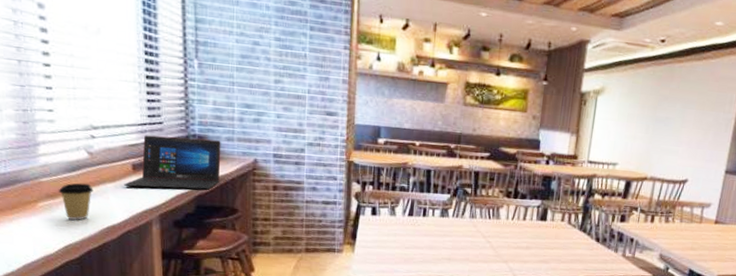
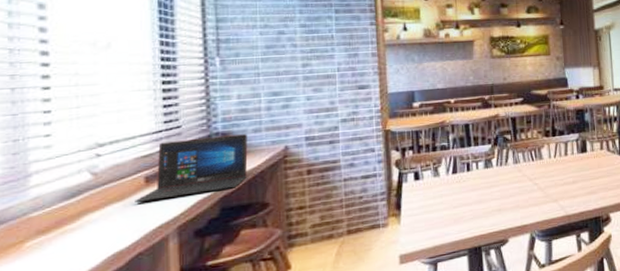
coffee cup: present [58,183,94,220] -> none [52,208,97,255]

